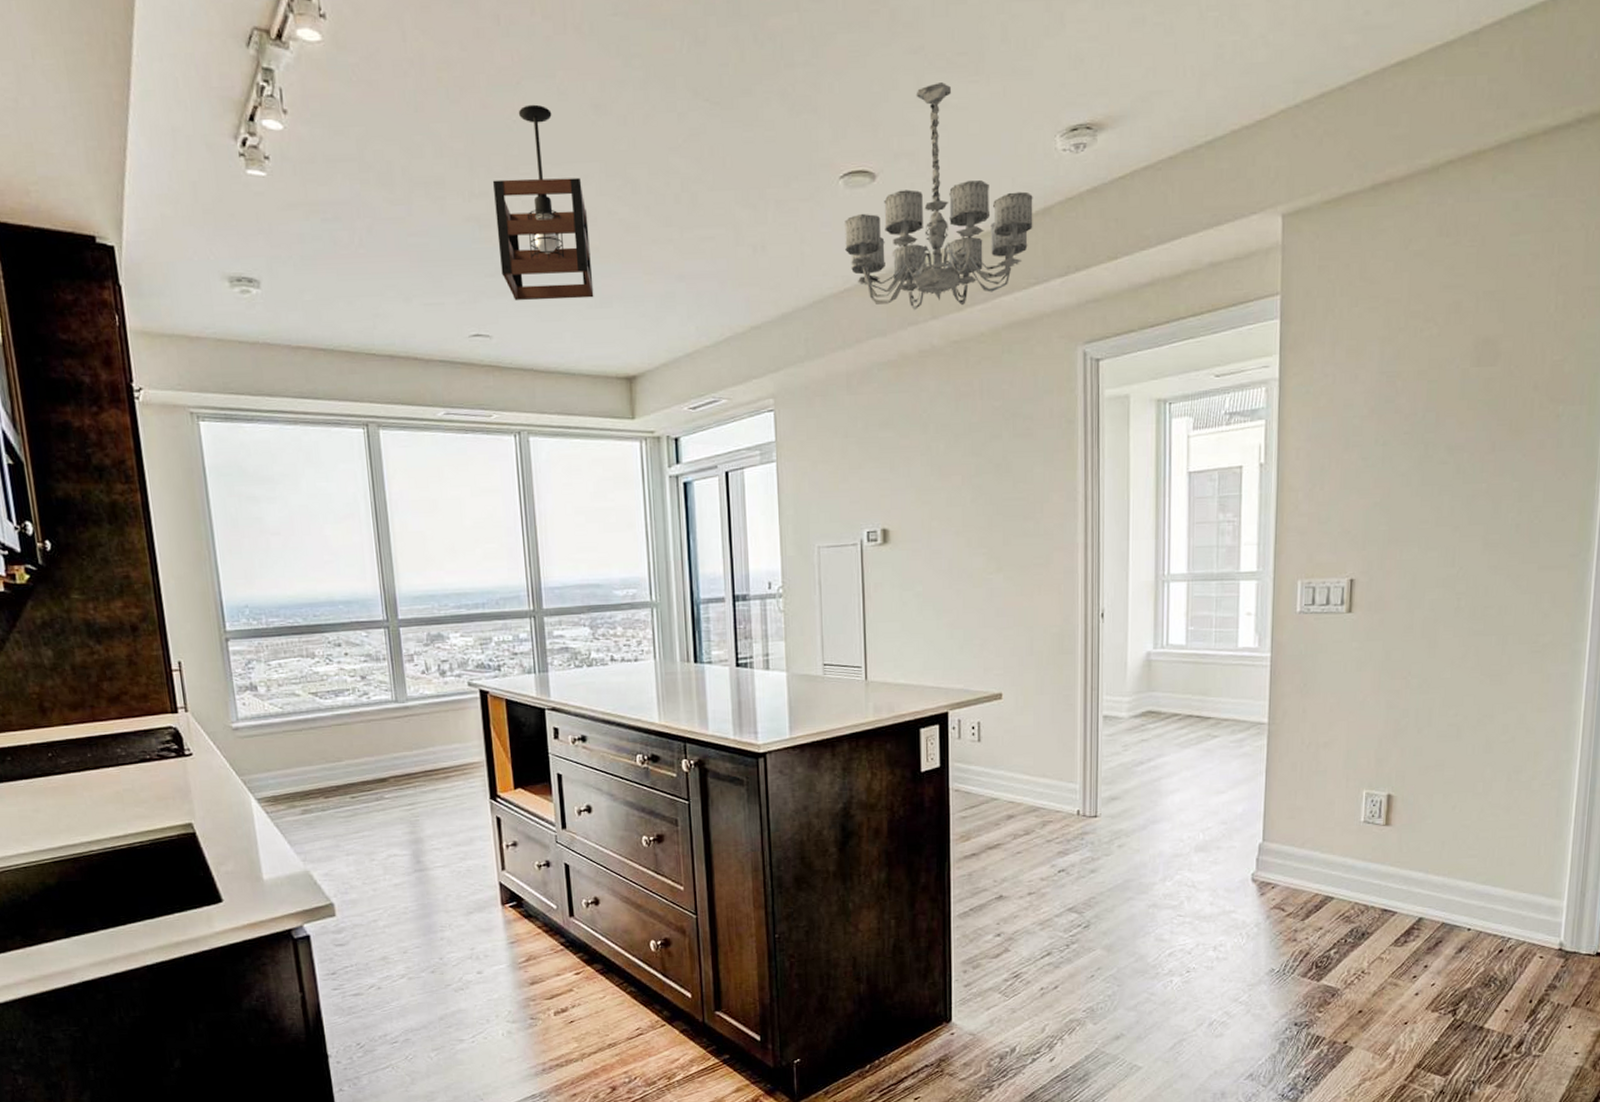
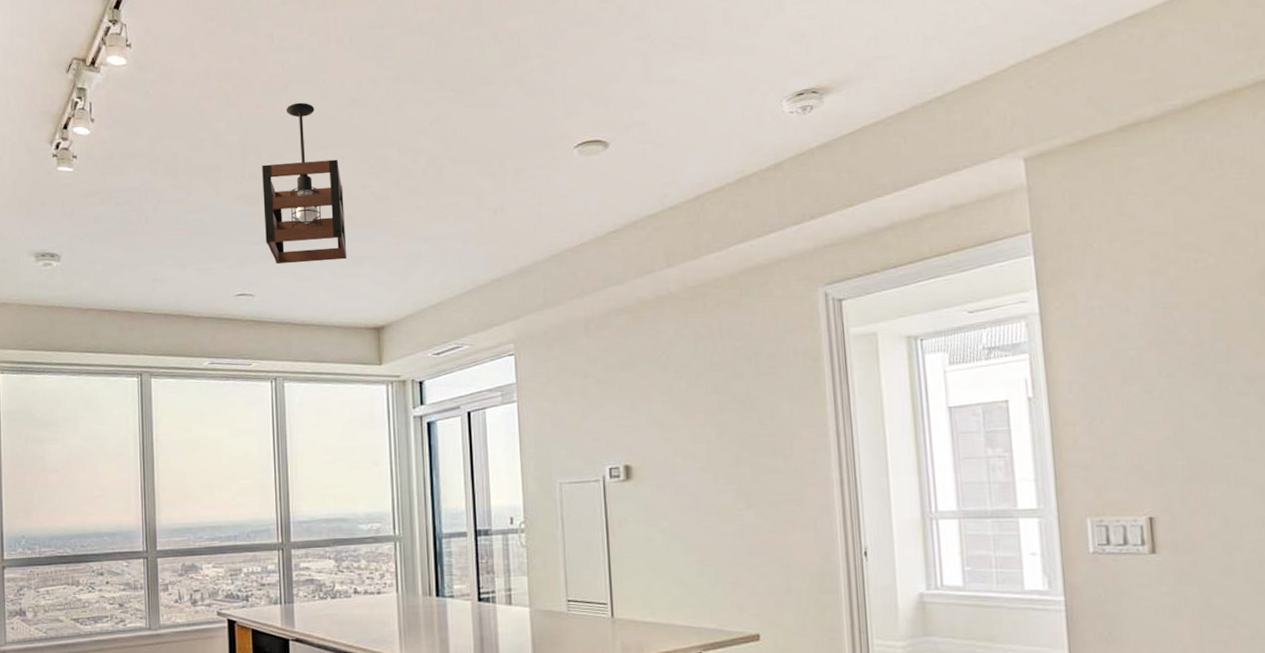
chandelier: present [844,82,1033,311] -> none [580,62,765,261]

